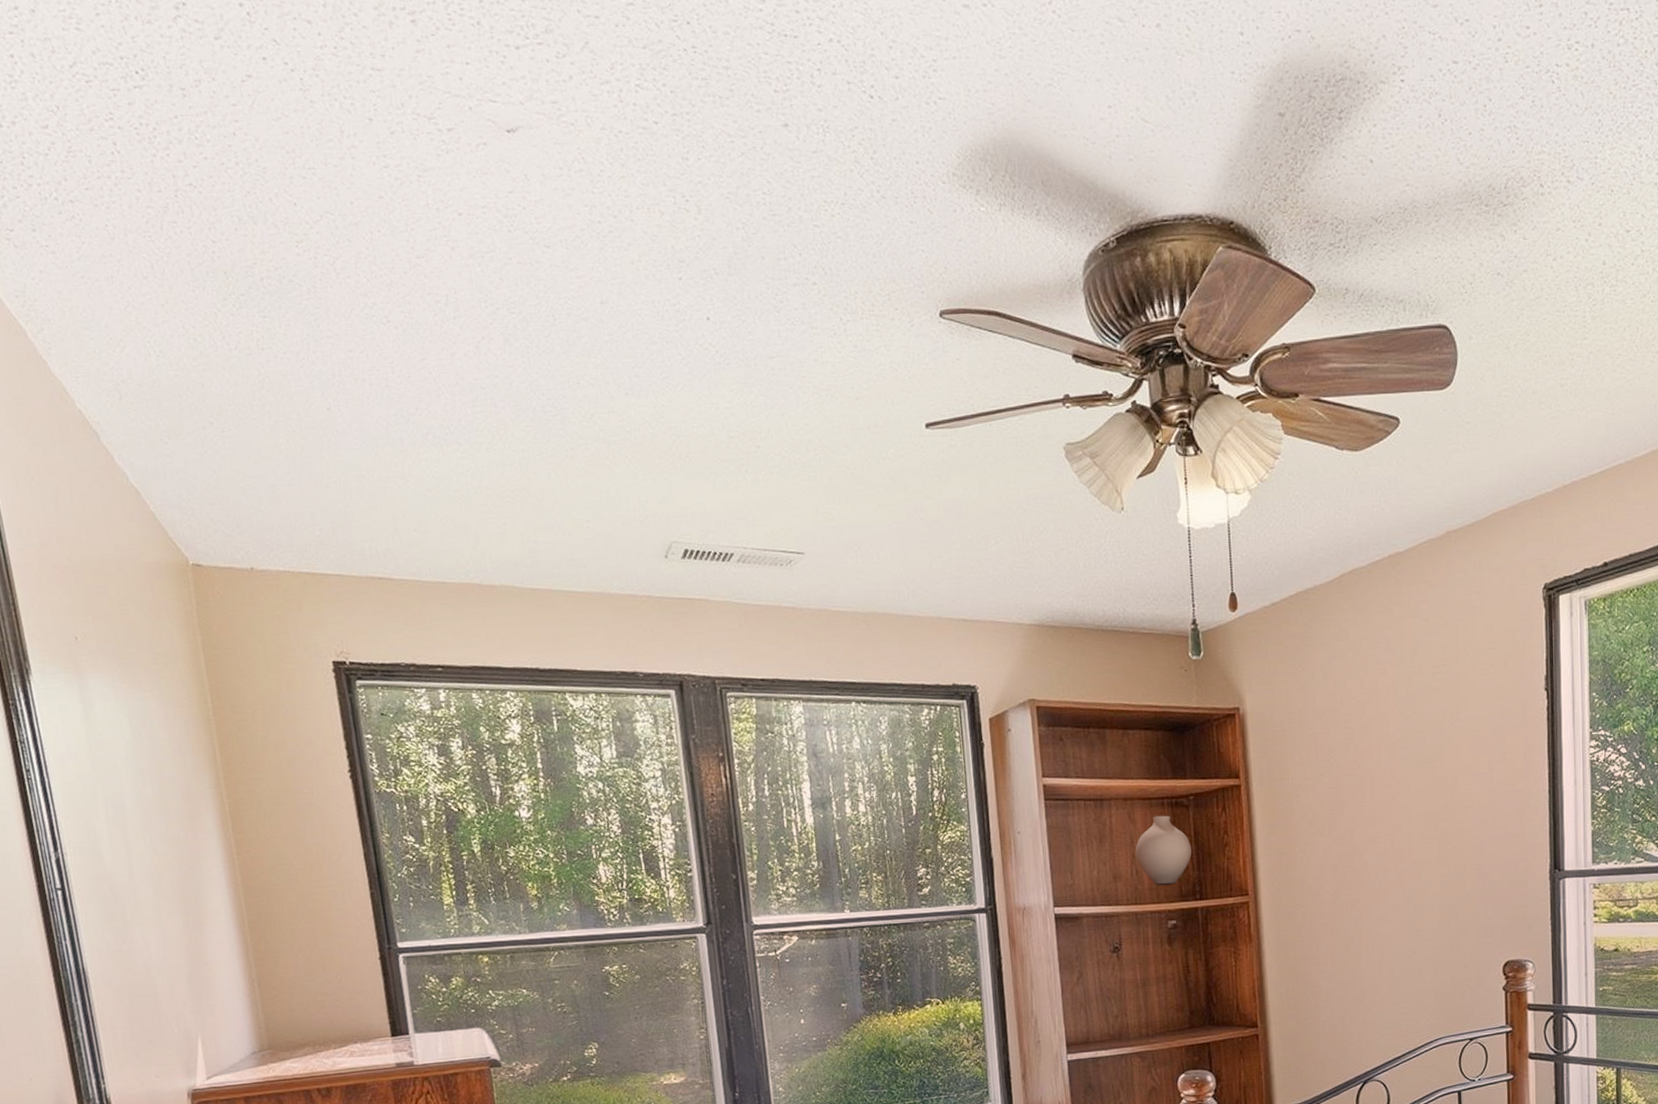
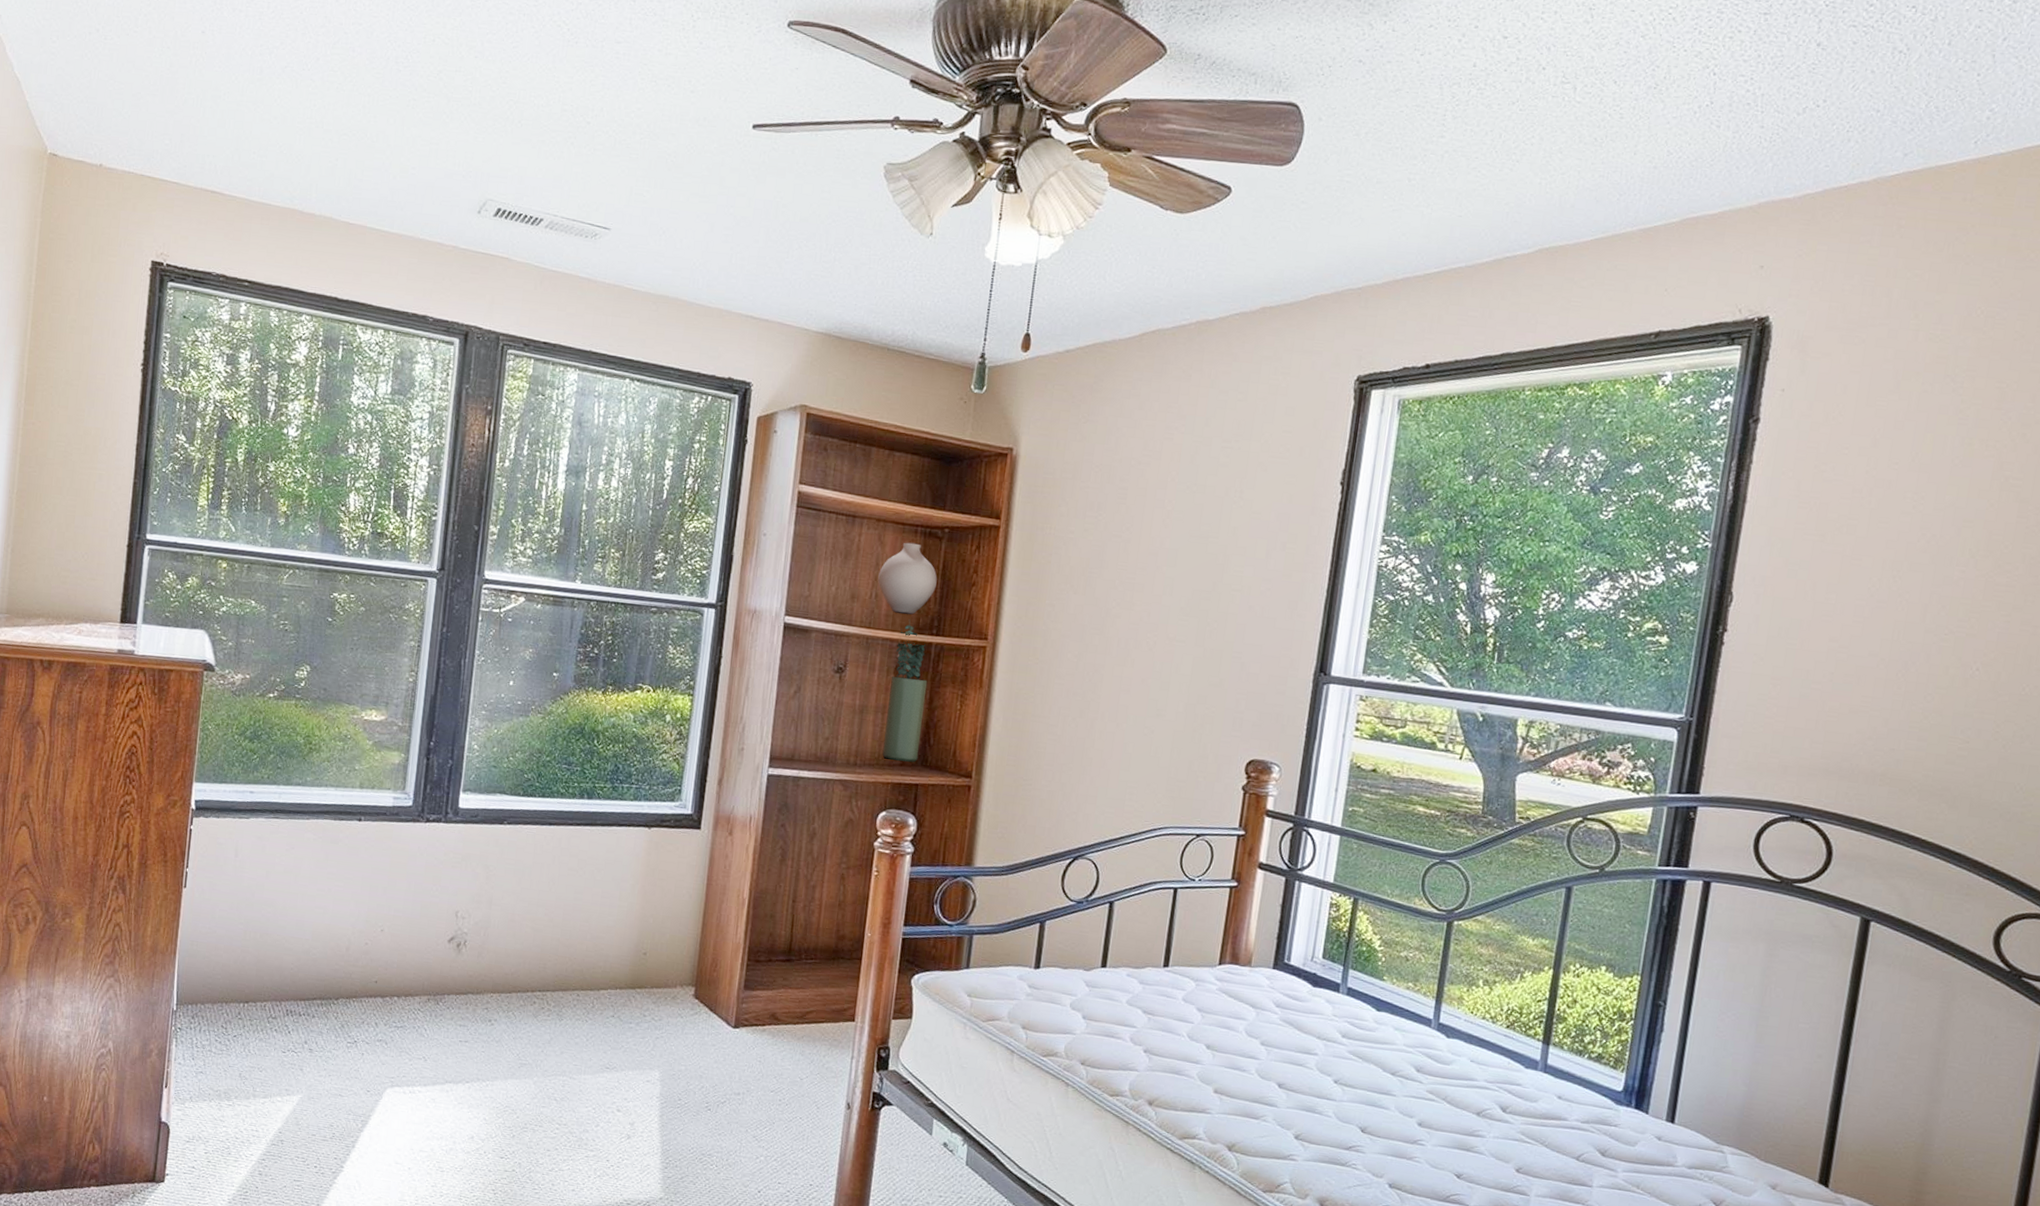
vase: none [1165,889,1205,1025] -> present [882,619,928,763]

